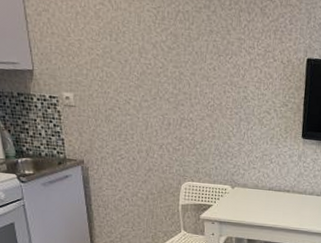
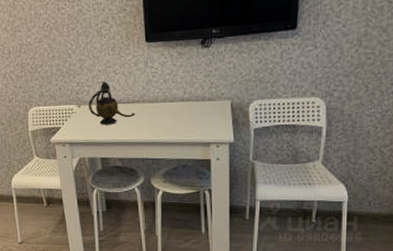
teapot: none [241,167,285,209] -> present [88,81,135,125]

